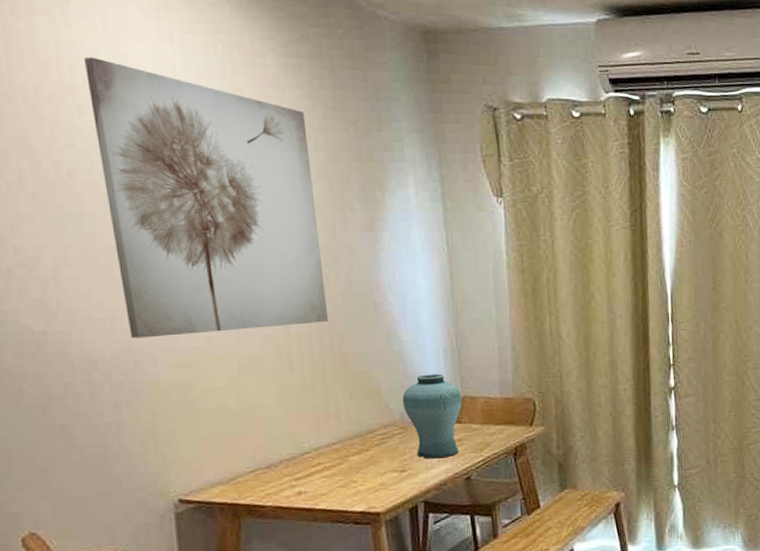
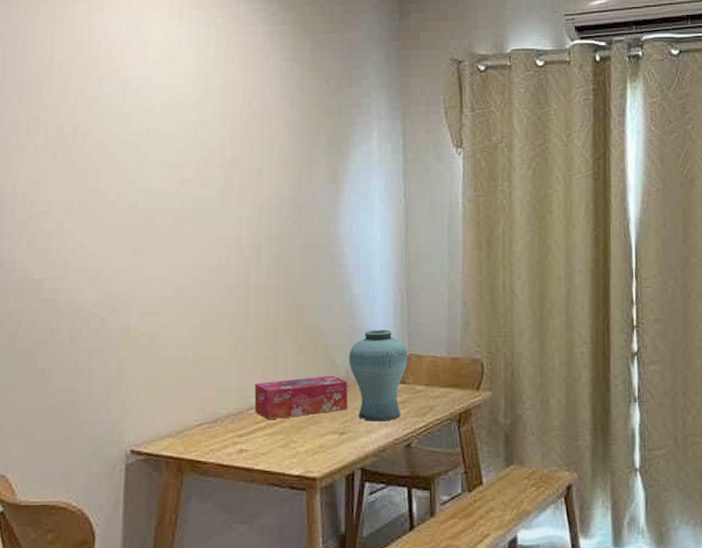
wall art: present [83,57,329,338] -> none [109,35,287,287]
tissue box: none [307,418,406,463] -> present [254,375,348,420]

